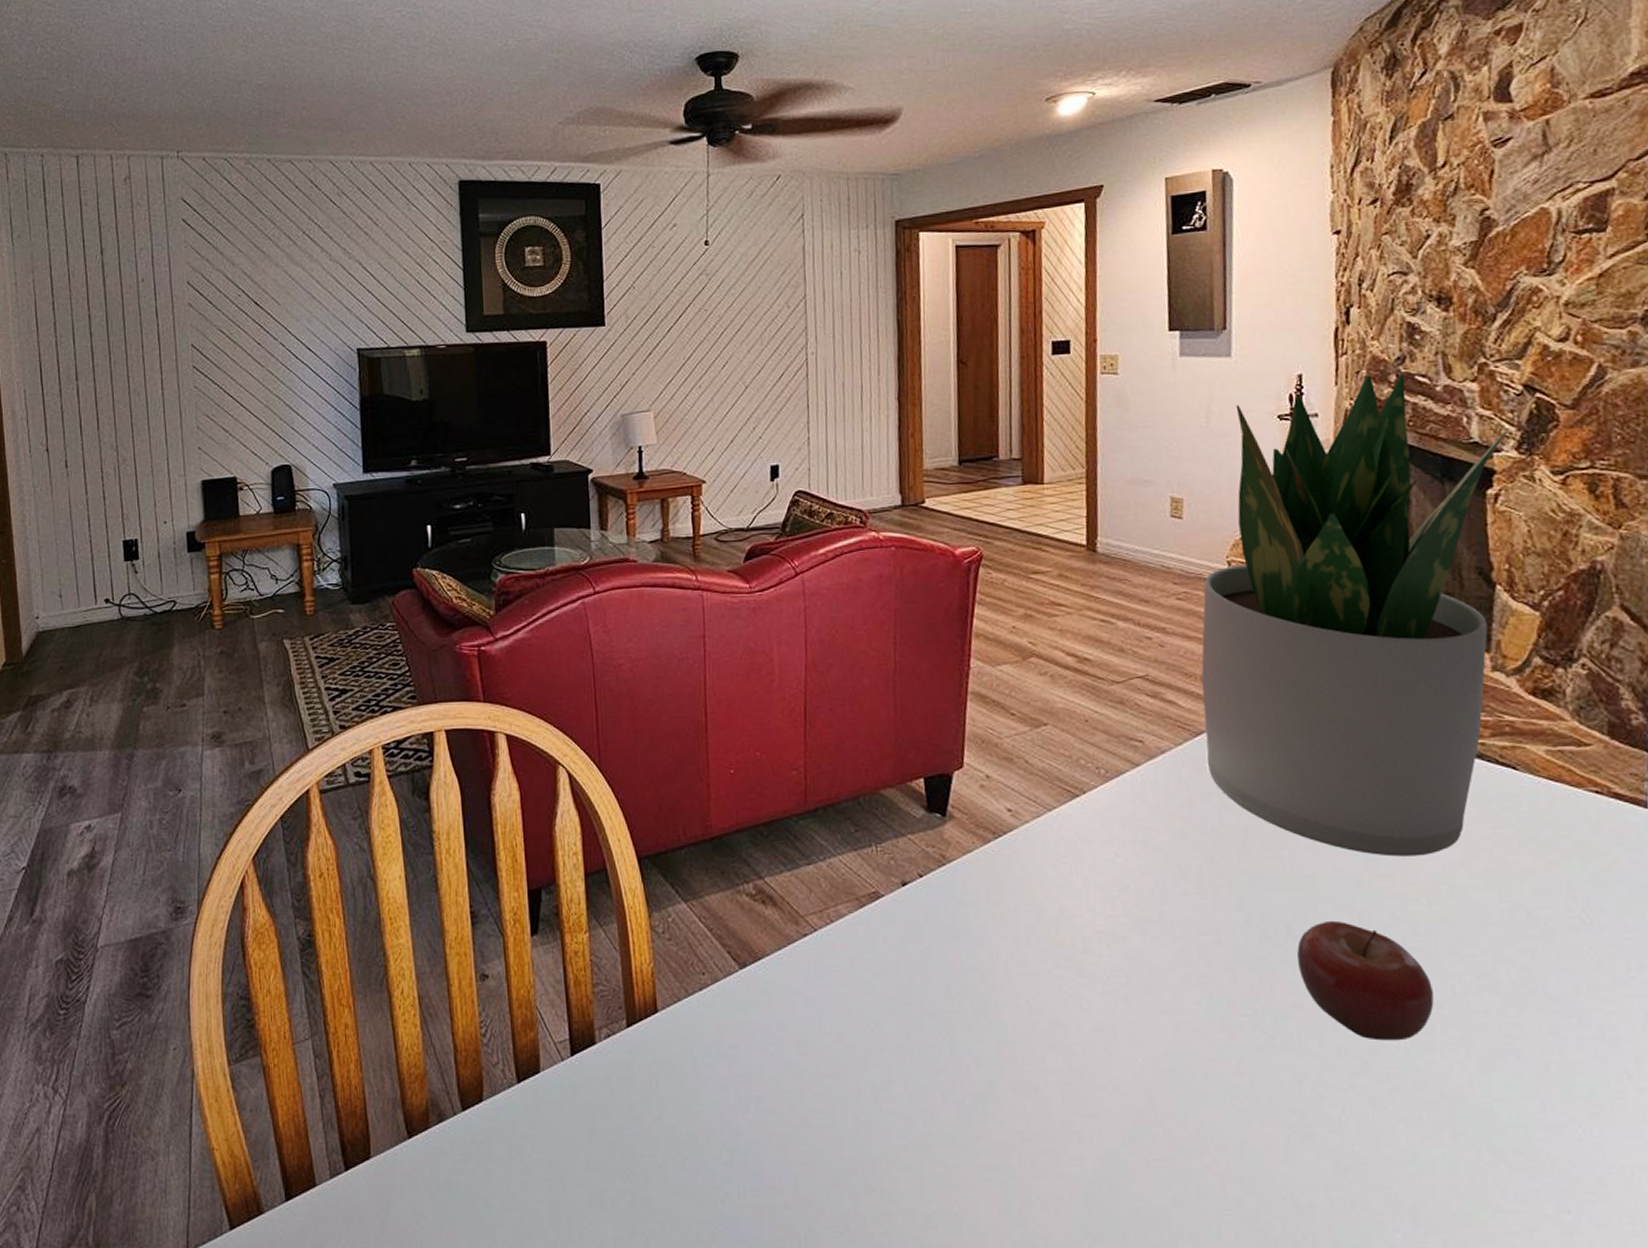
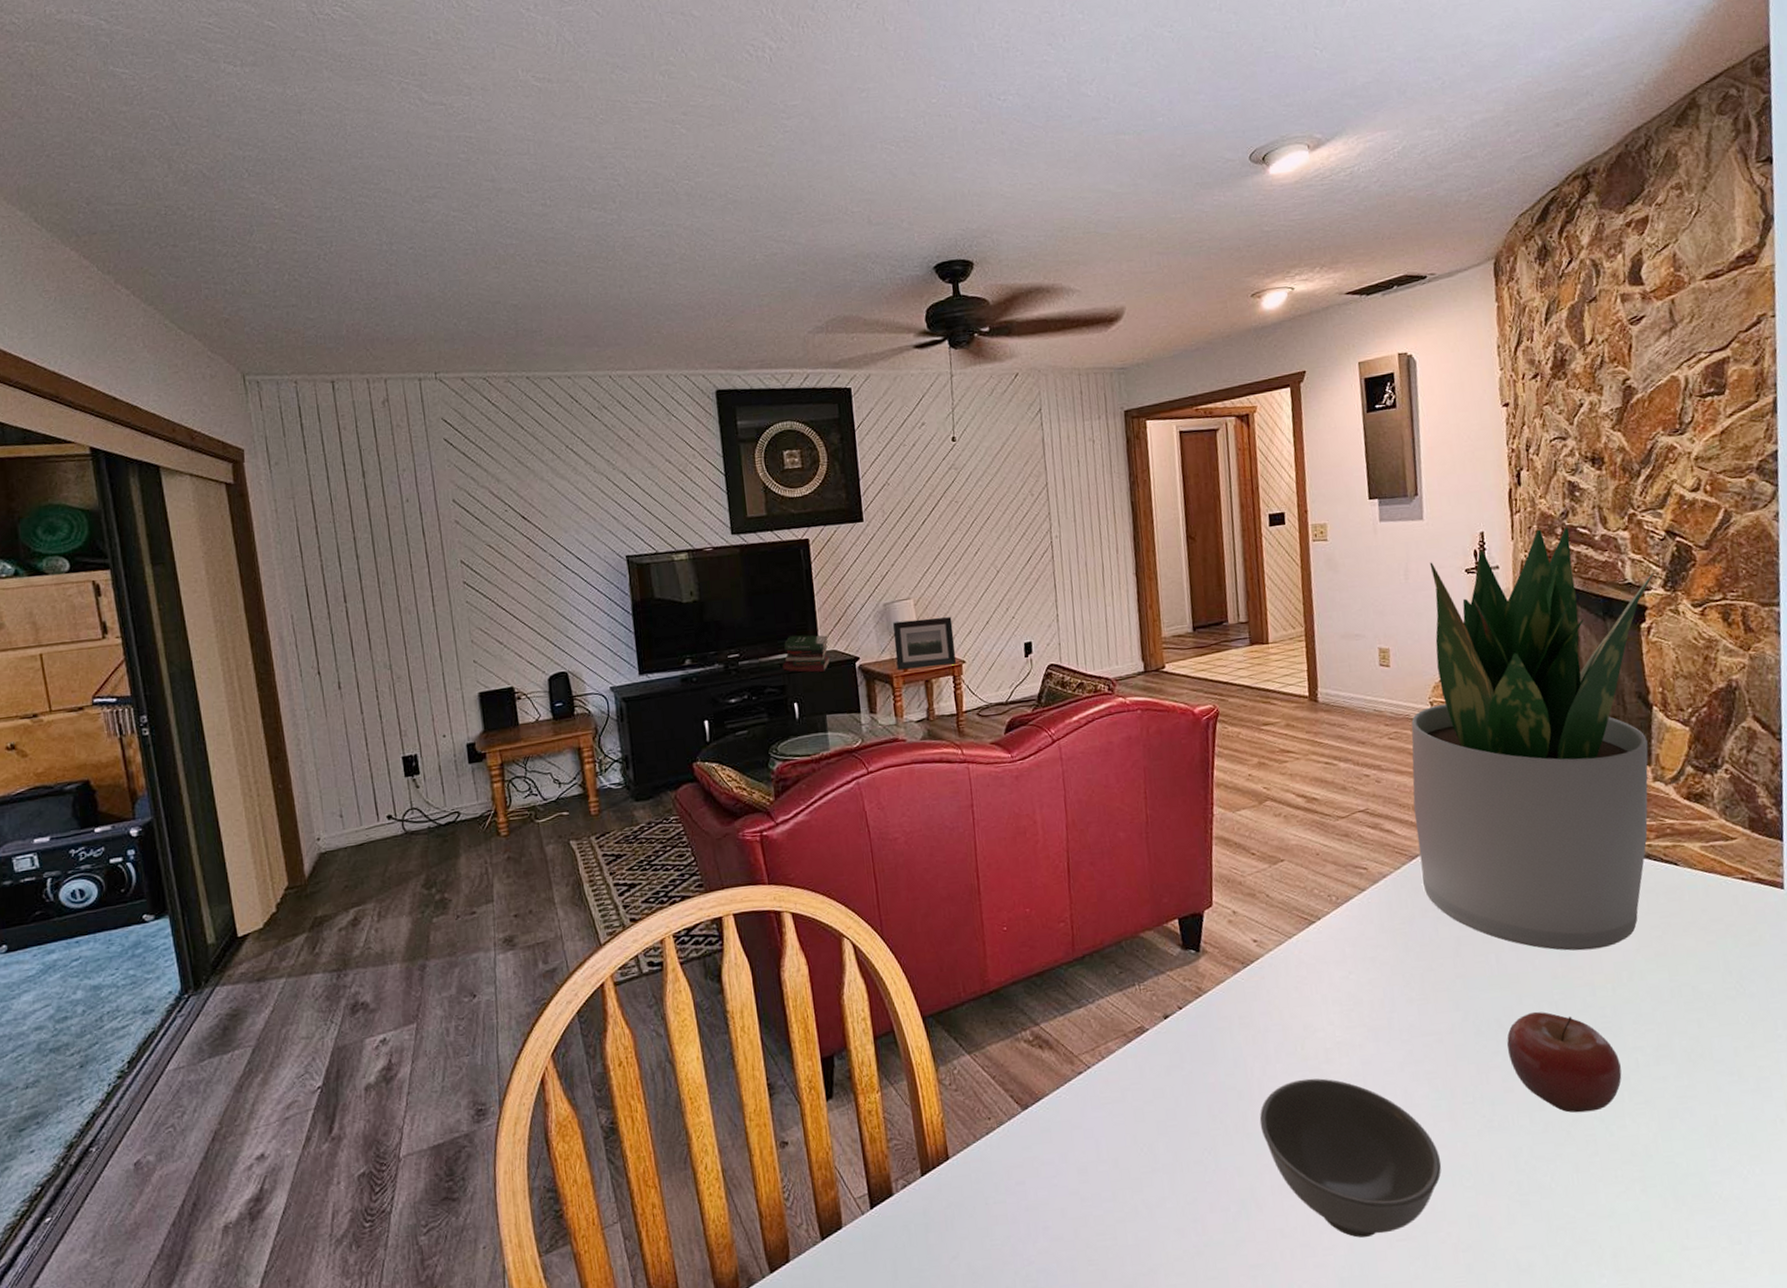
books: none [511,441,562,483] -> present [782,635,830,672]
picture frame: none [630,432,696,486] -> present [893,617,957,670]
bowl: none [1003,968,1212,1151] -> present [1259,1078,1442,1238]

